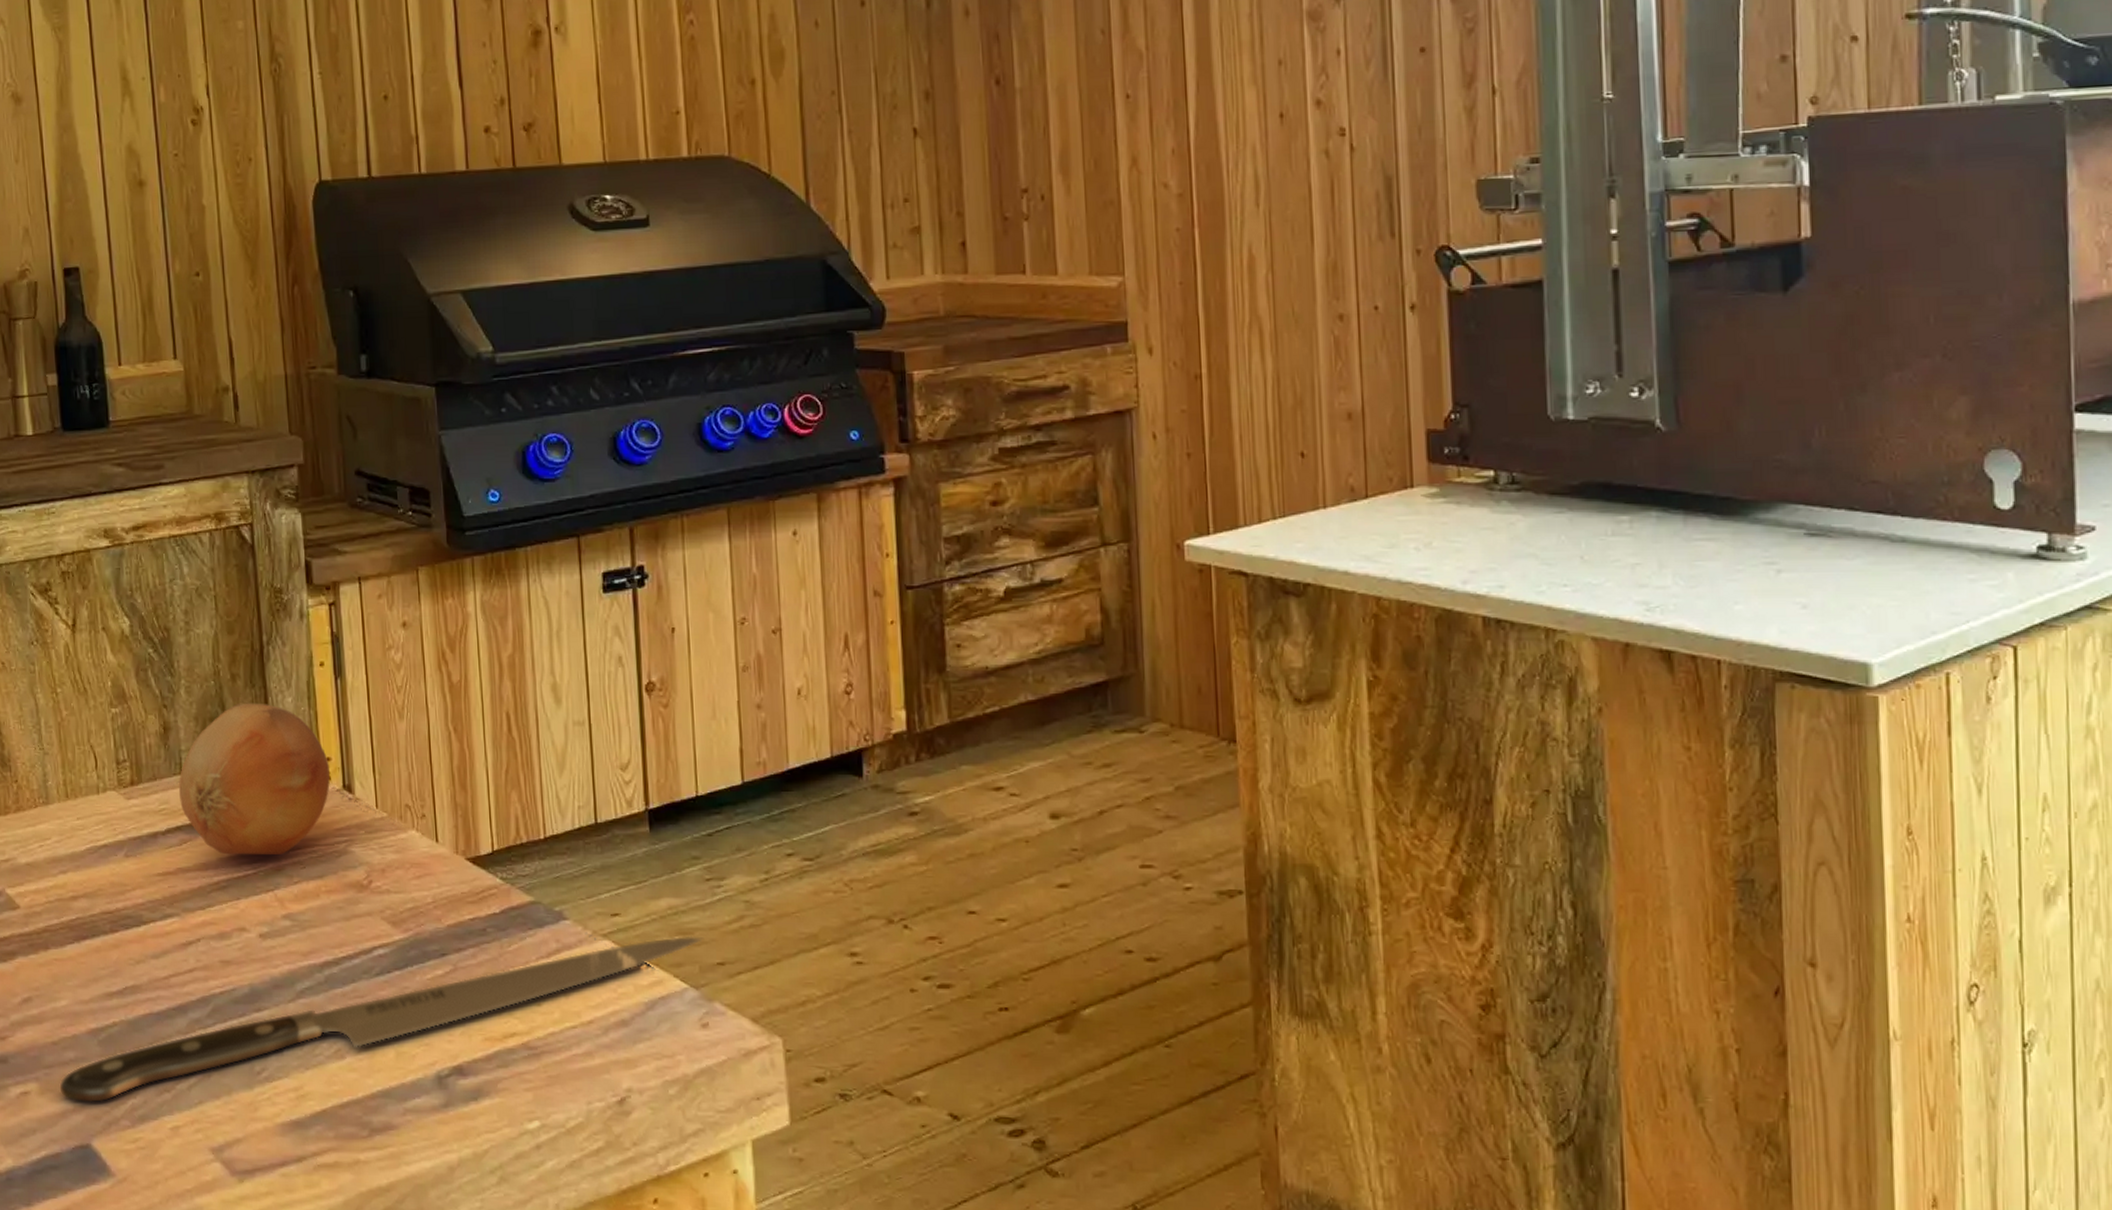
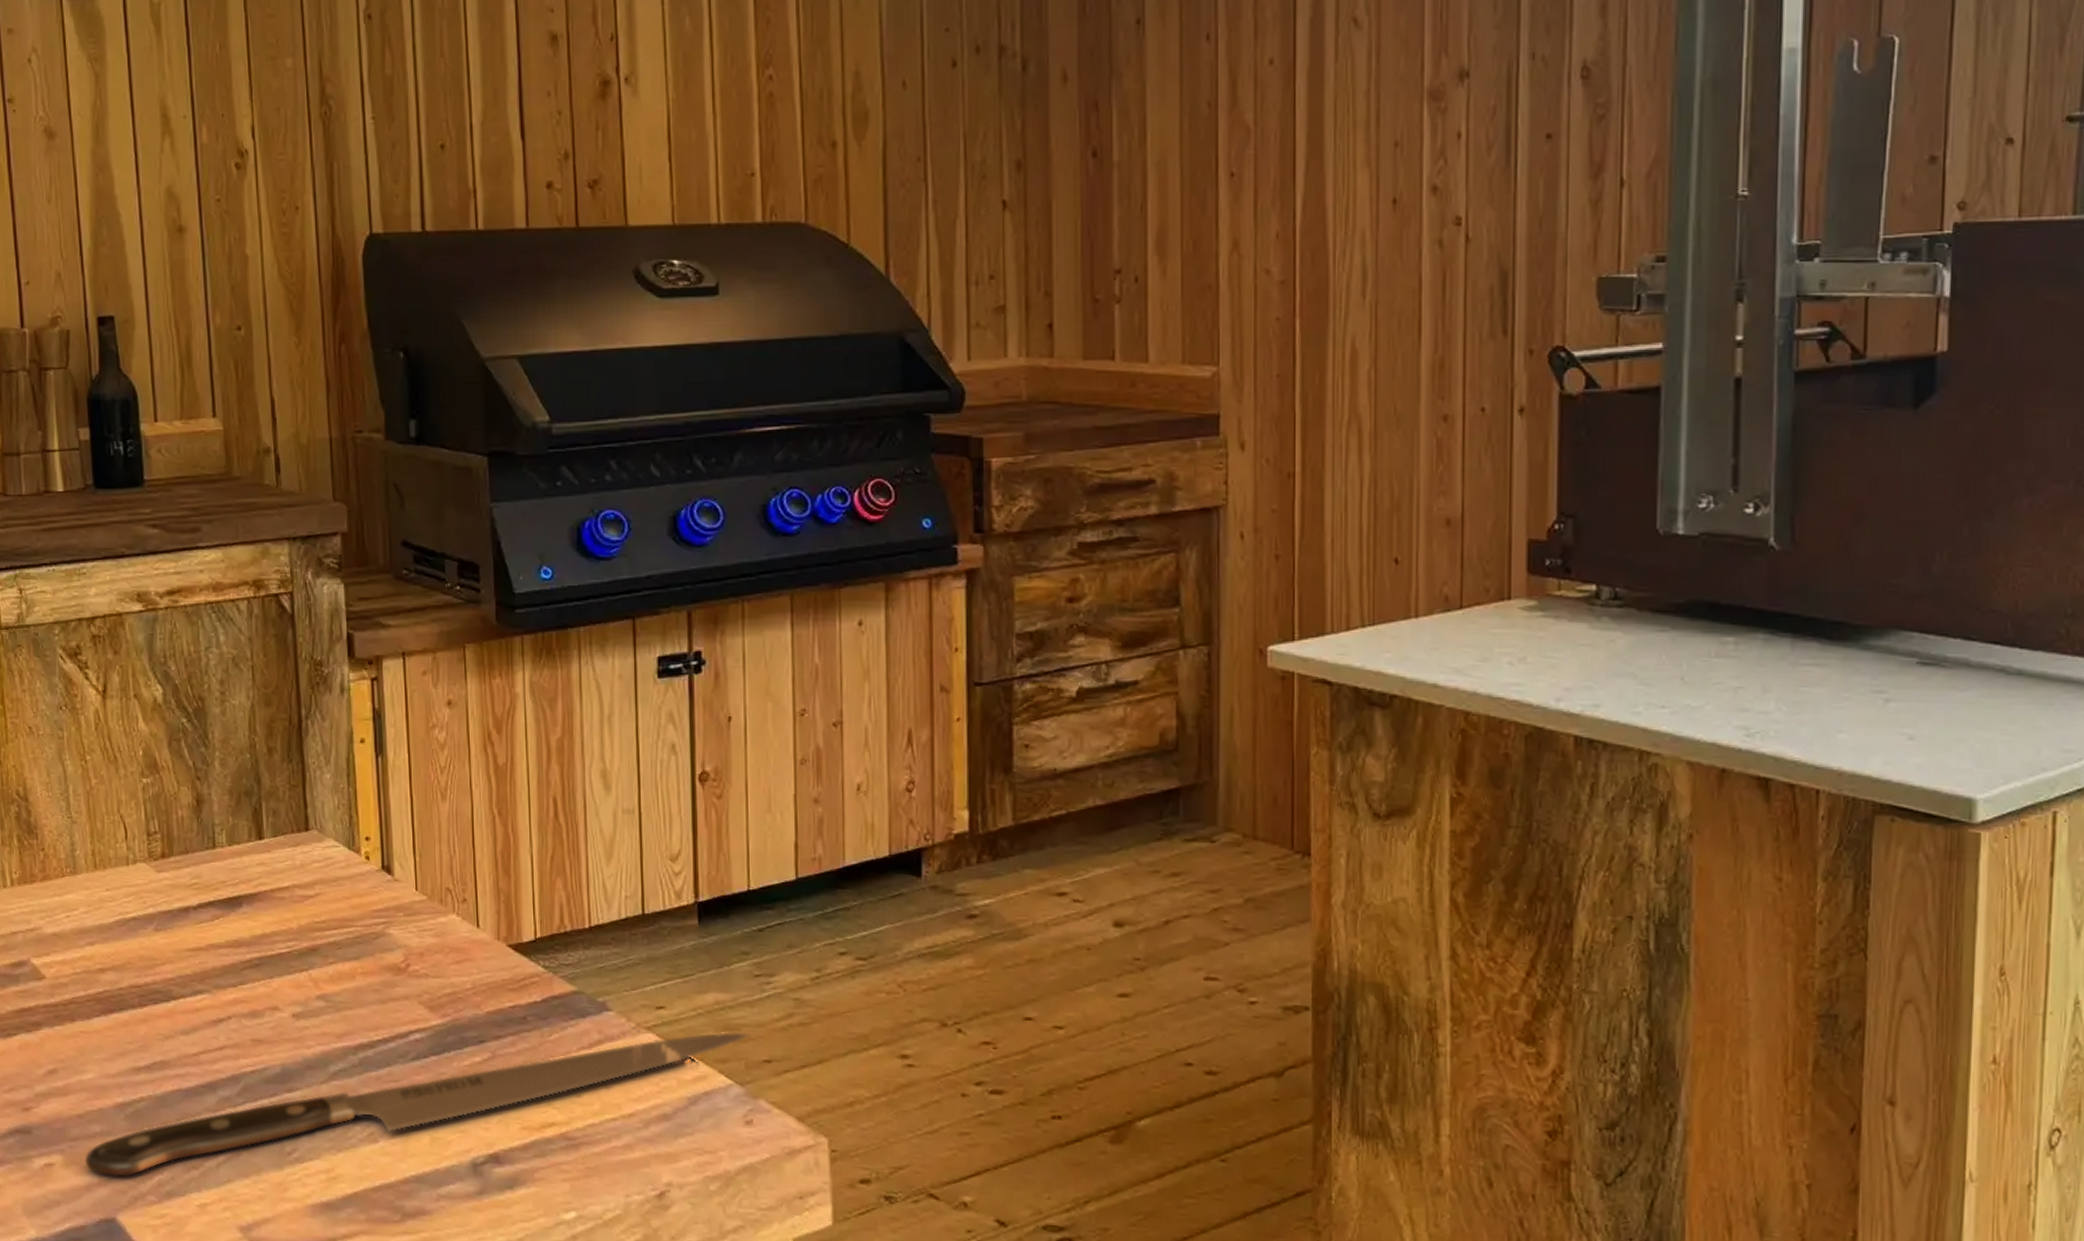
onion: present [179,703,331,856] -> none [212,778,369,935]

